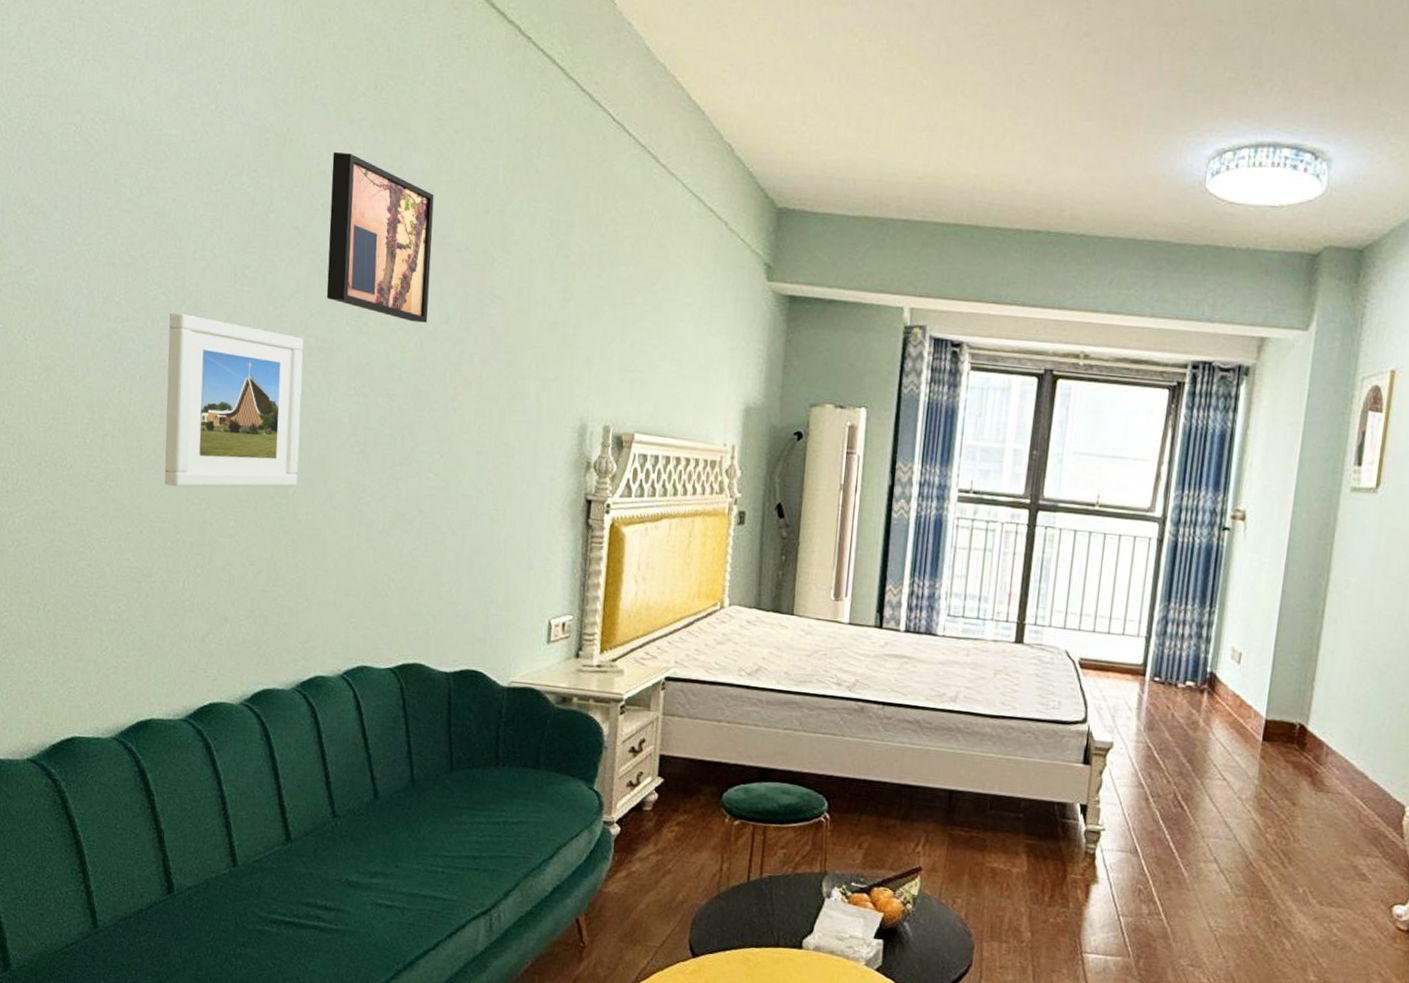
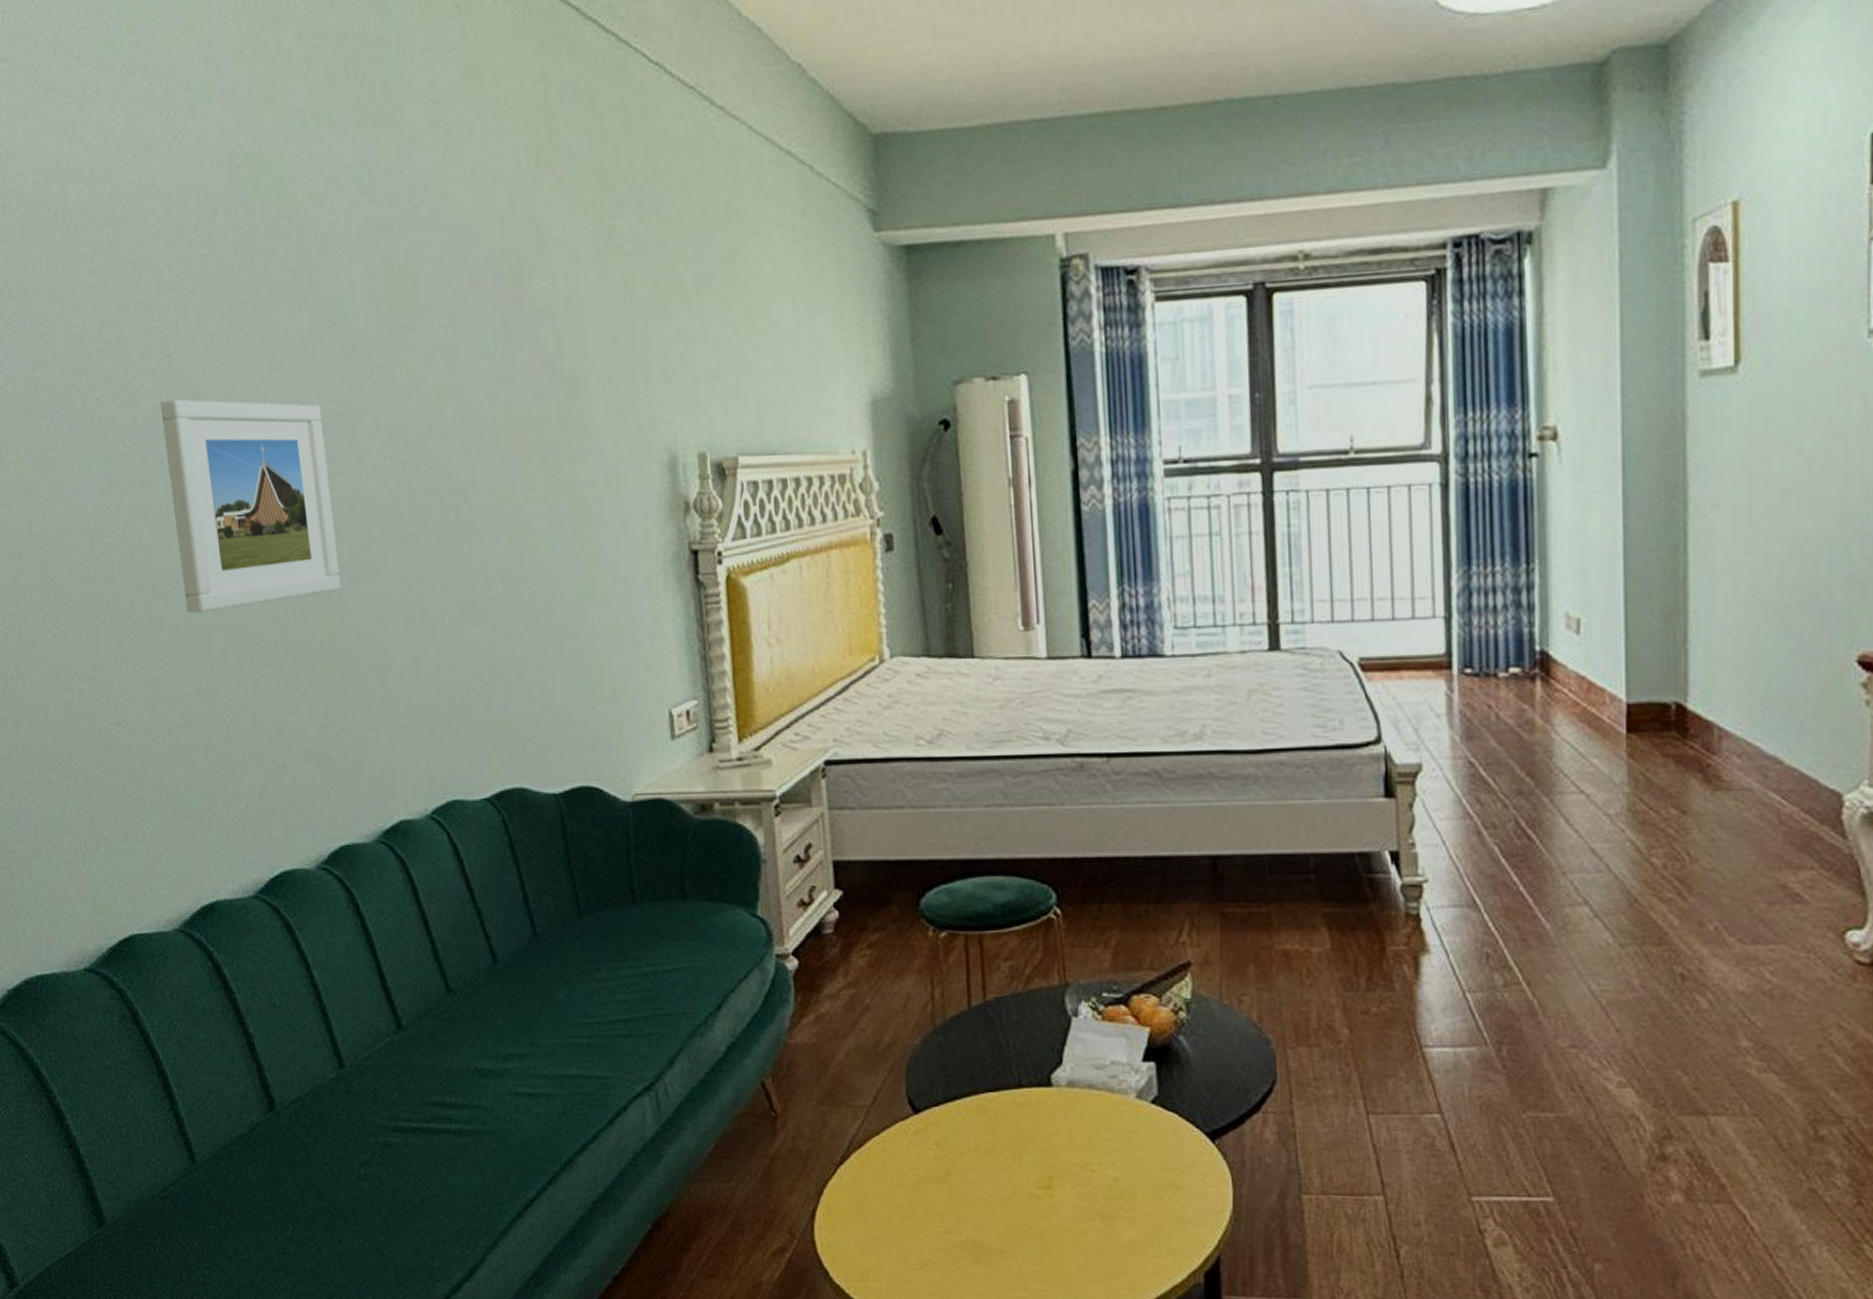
wall art: present [326,152,434,323] -> none [318,165,464,362]

